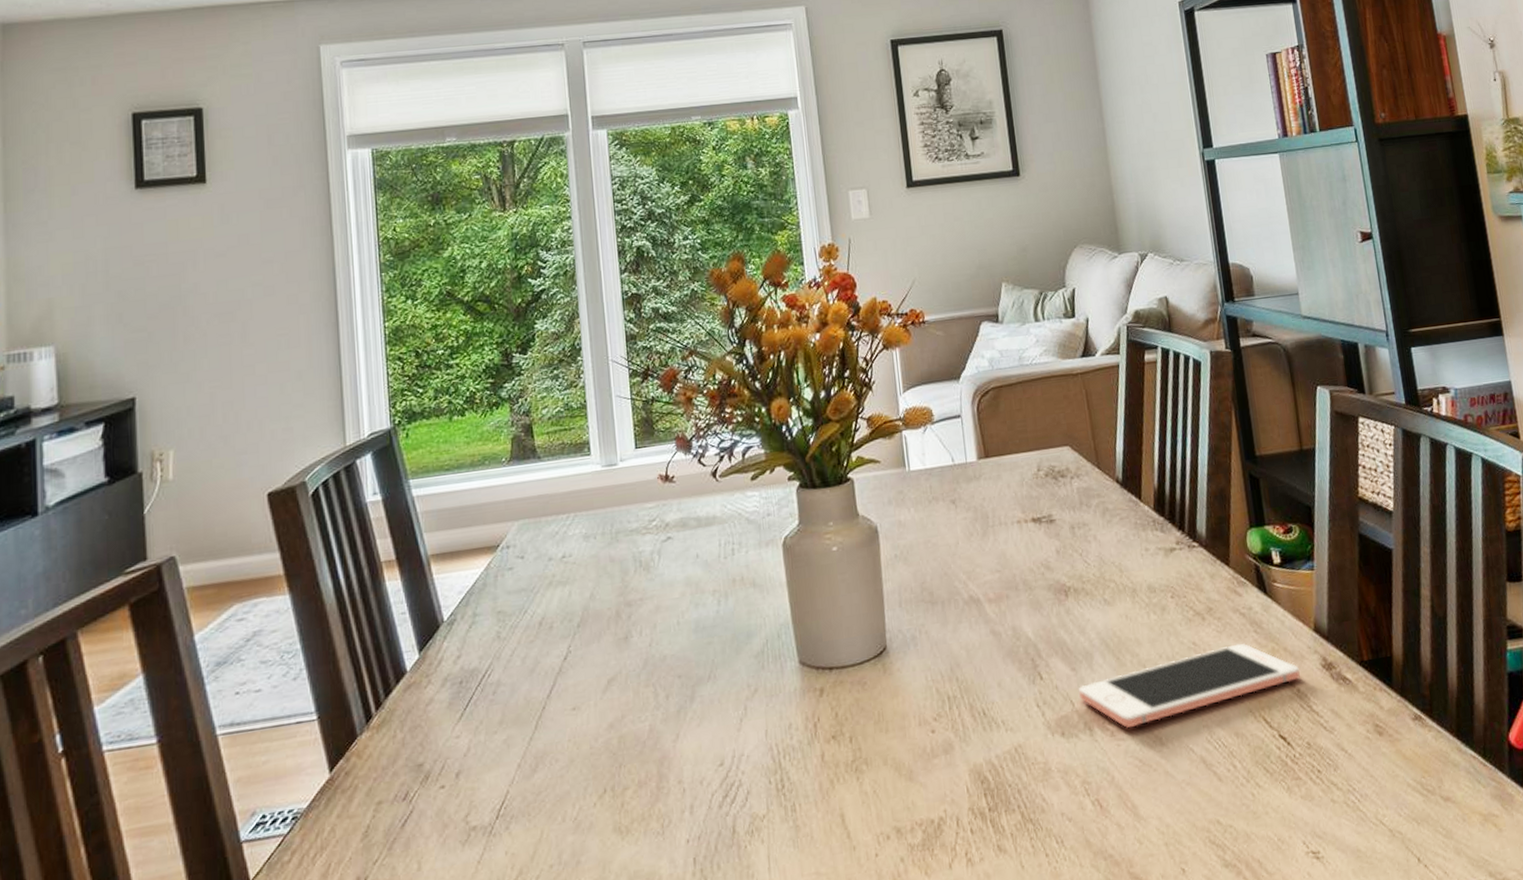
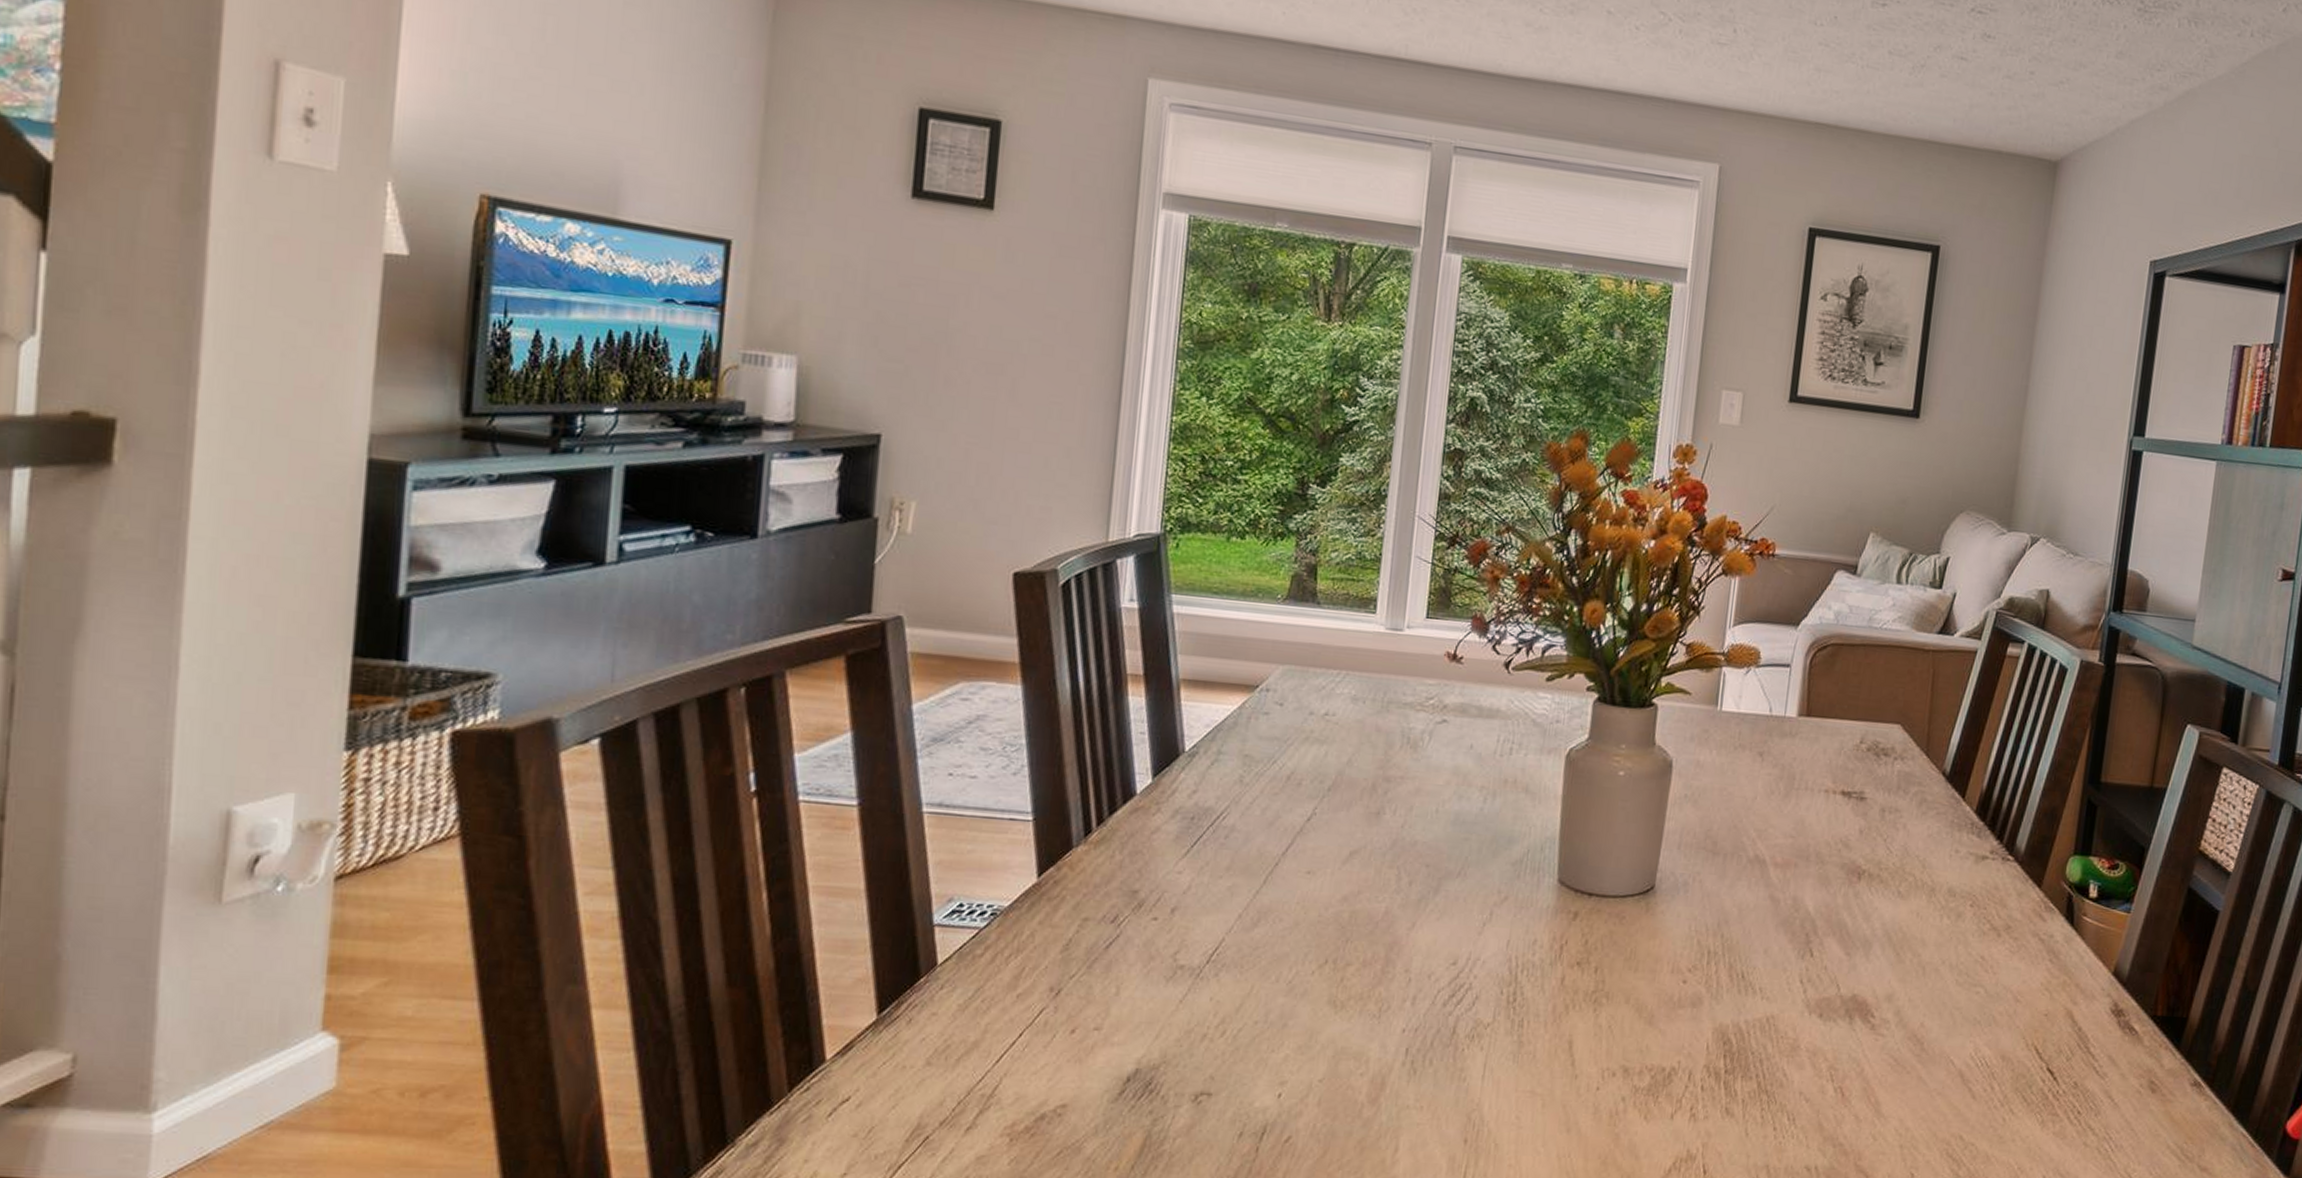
cell phone: present [1079,643,1300,729] -> none [1847,968,2087,1026]

